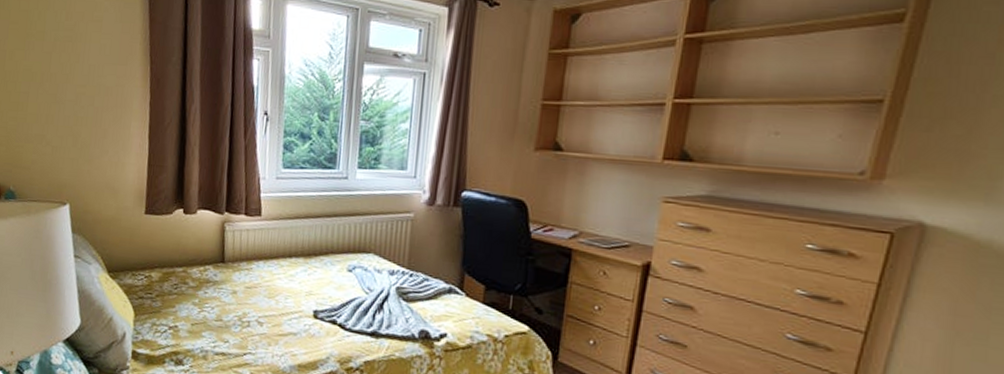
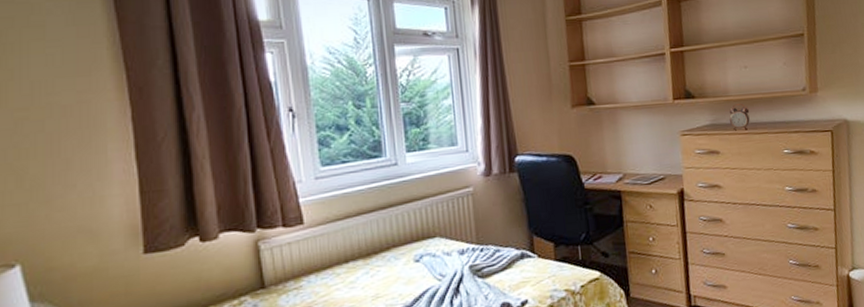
alarm clock: none [735,177,768,210] -> present [729,104,750,130]

